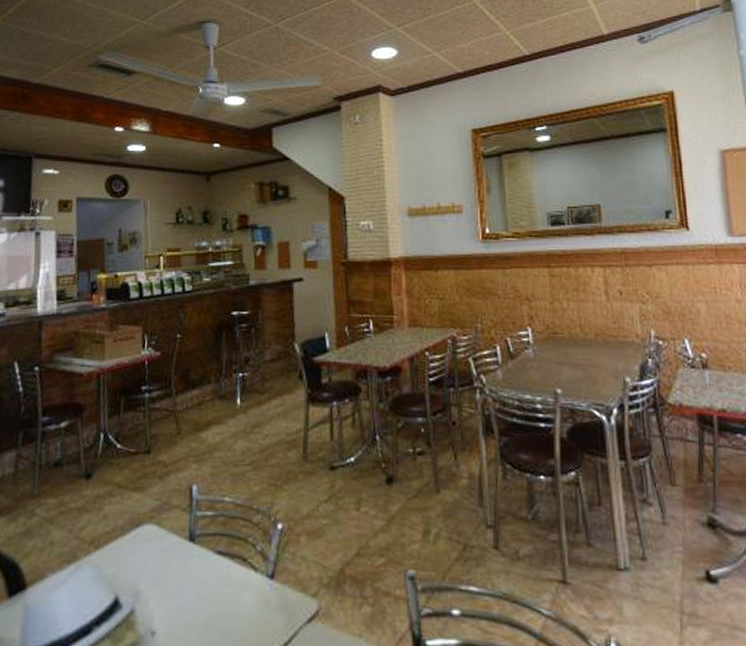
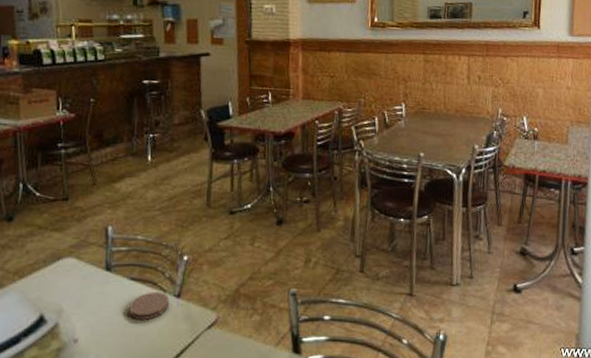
coaster: none [215,570,262,608] -> present [129,292,170,320]

